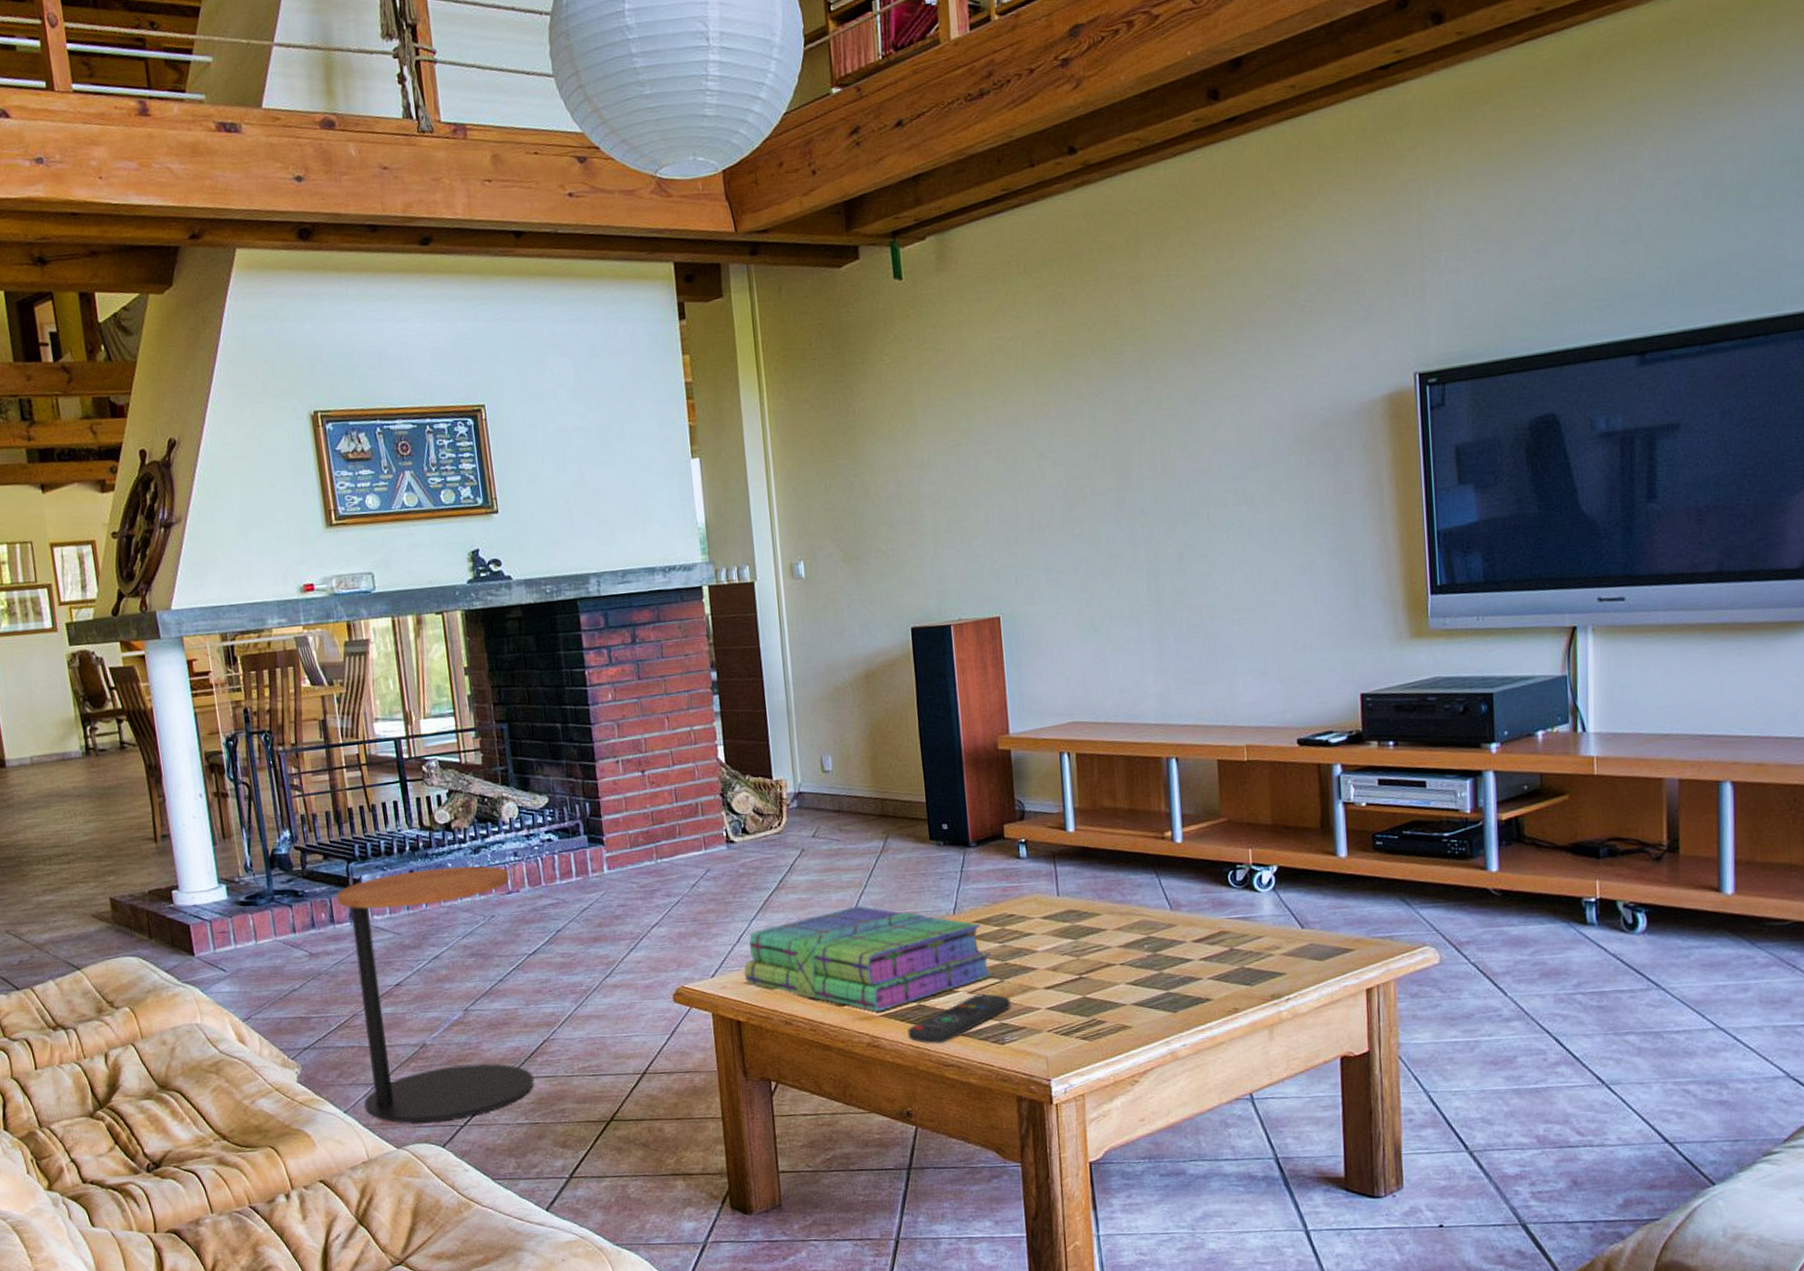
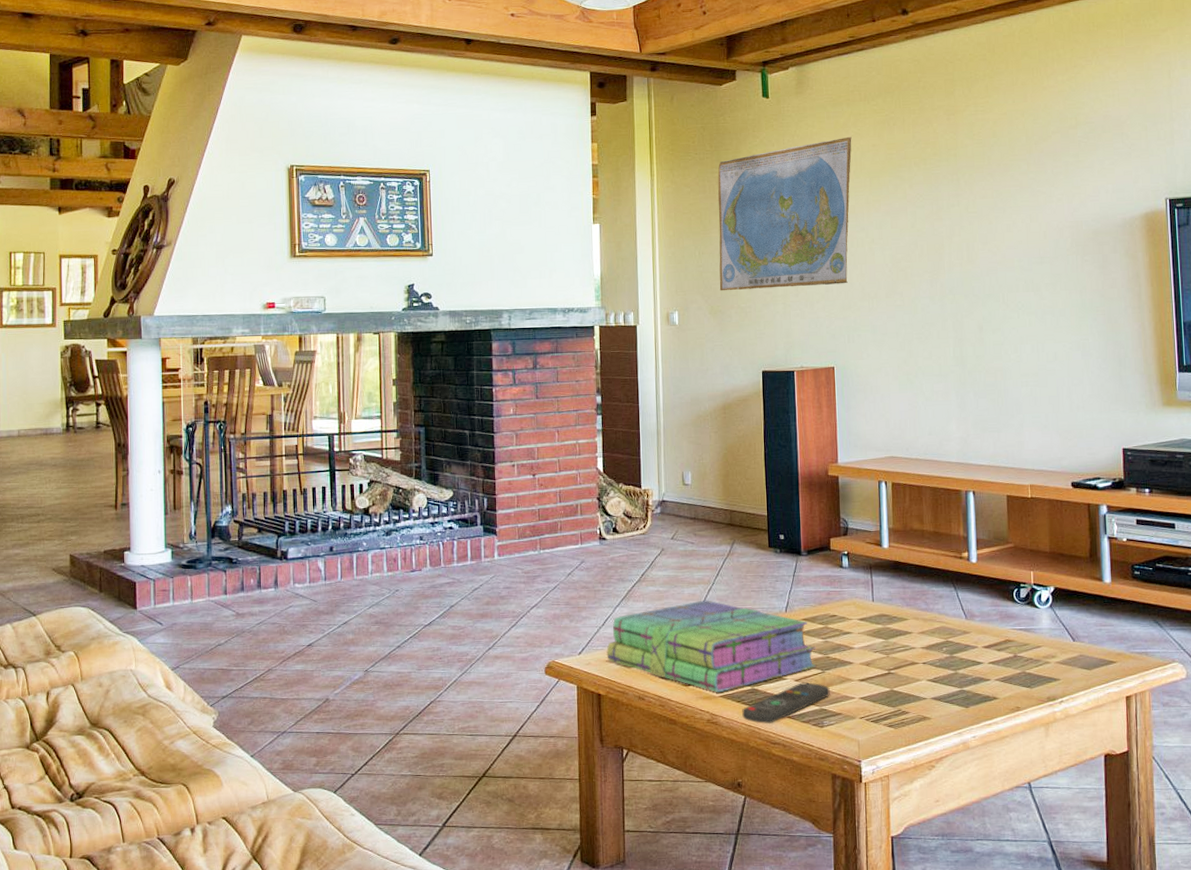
side table: present [336,866,534,1123] -> none [265,546,419,769]
world map: none [843,322,1013,532] -> present [718,136,852,291]

